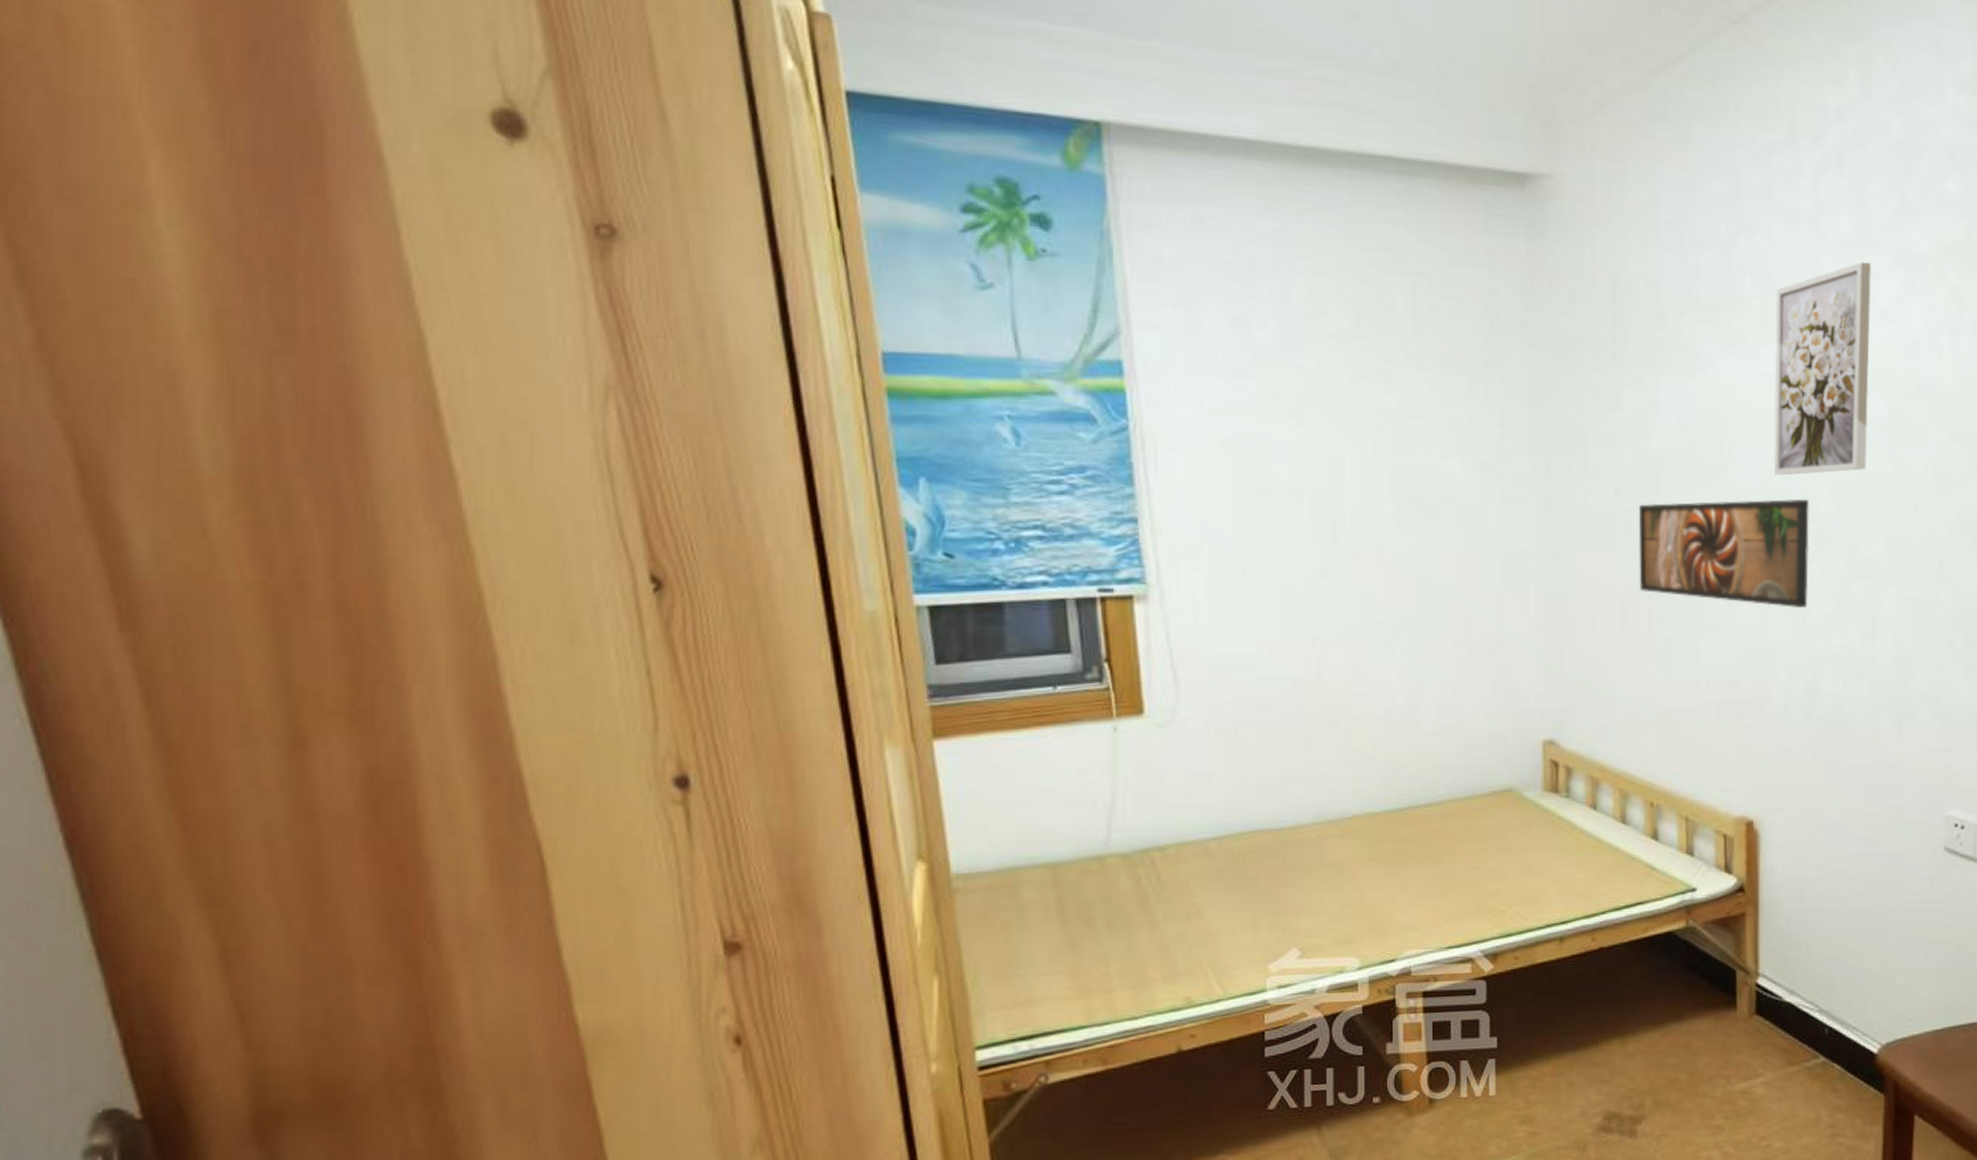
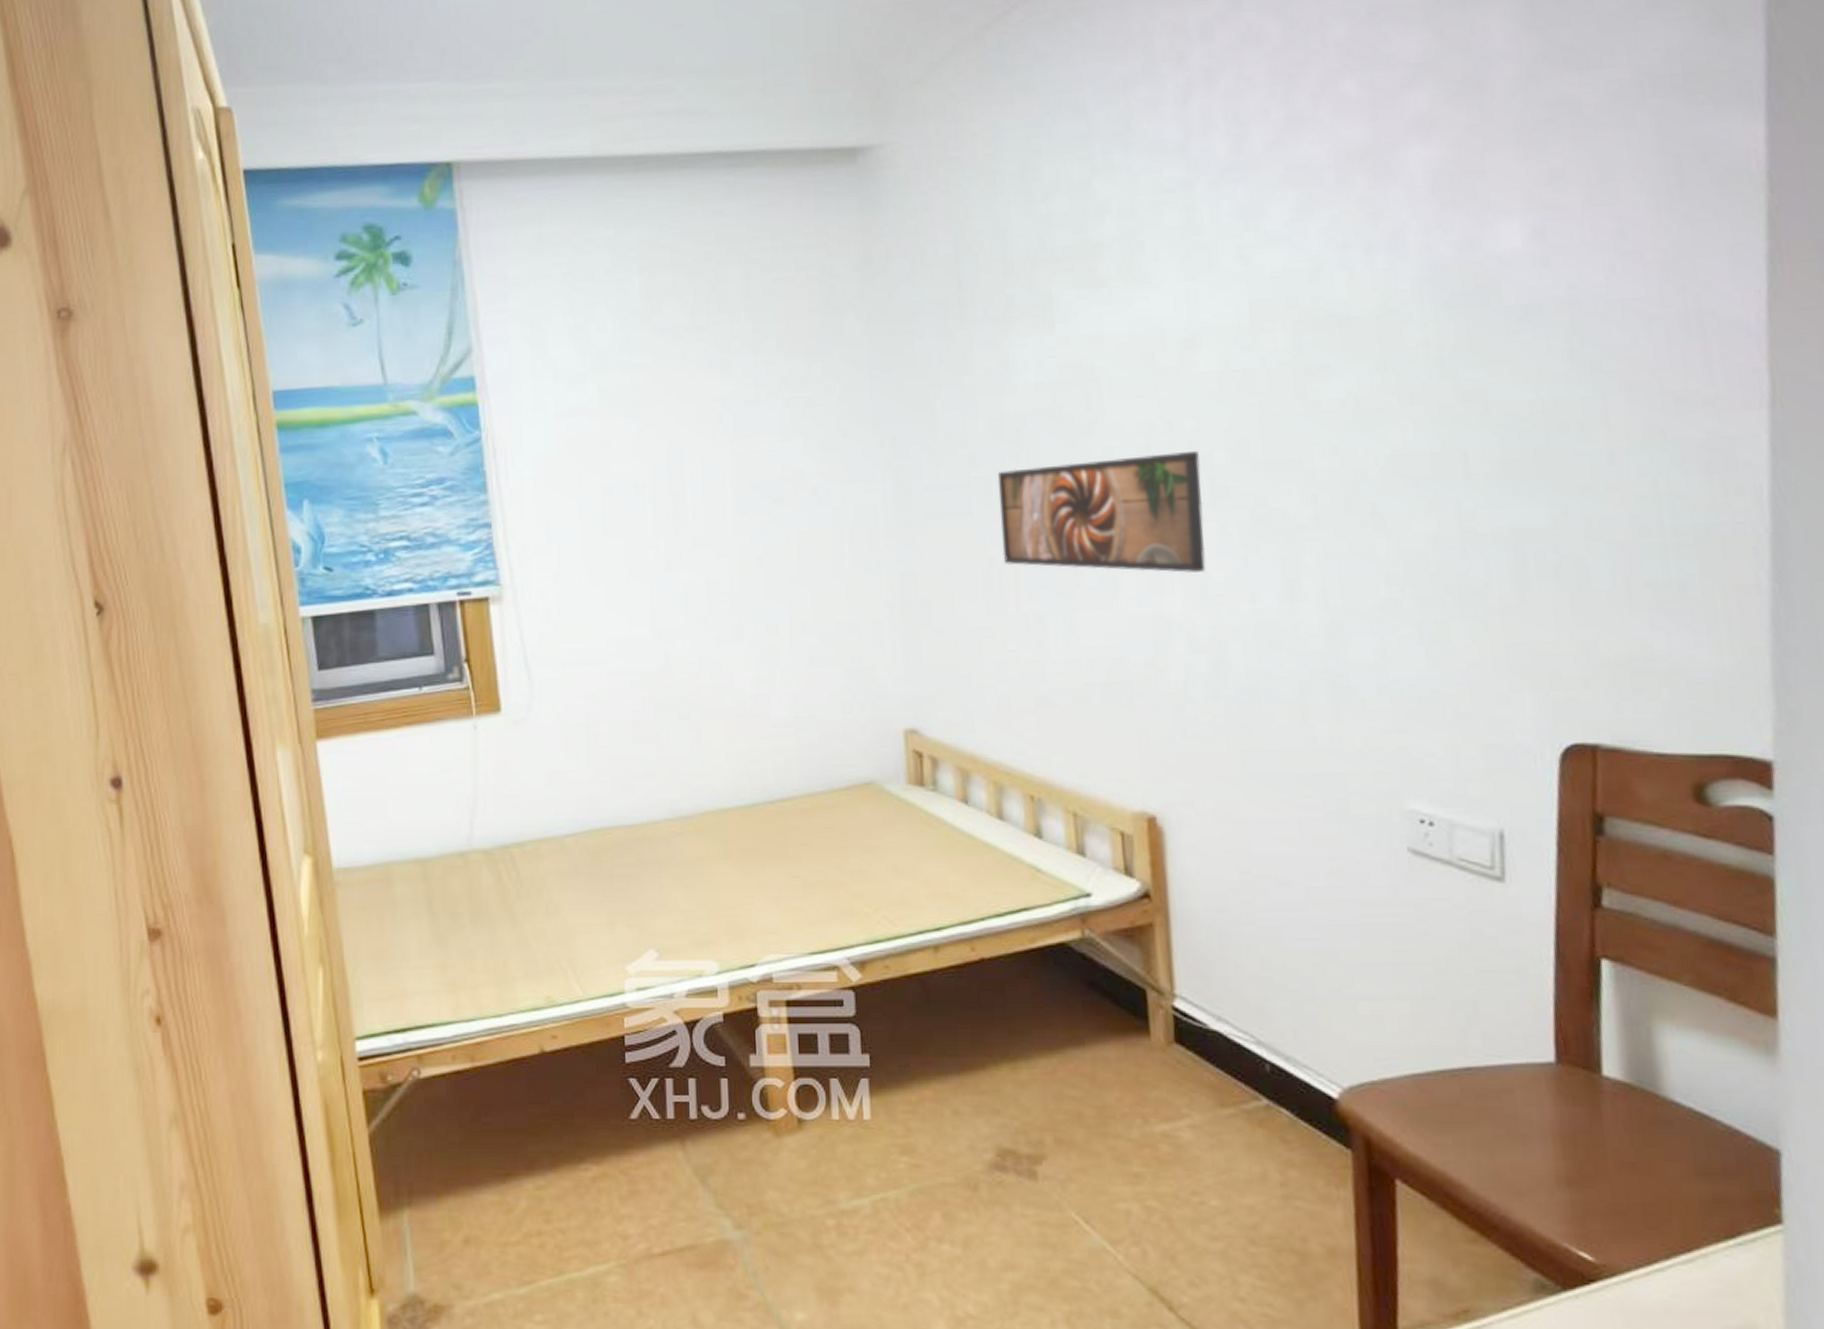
wall art: present [1774,262,1872,476] -> none [1142,184,1268,428]

